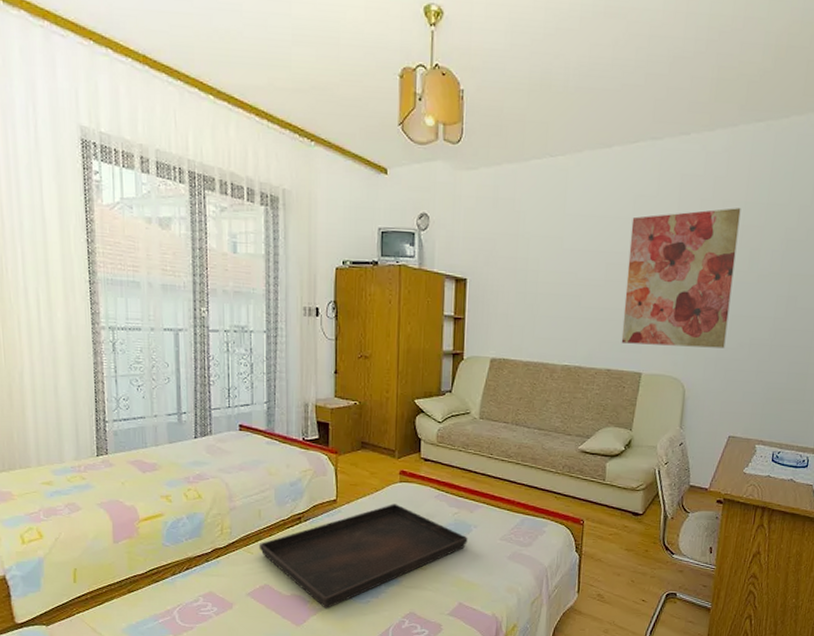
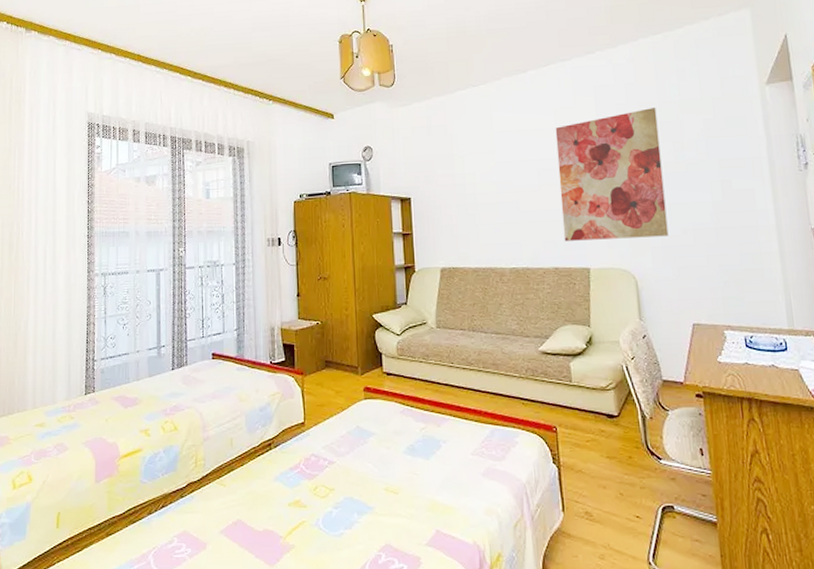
serving tray: present [259,504,468,609] -> none [231,422,438,544]

